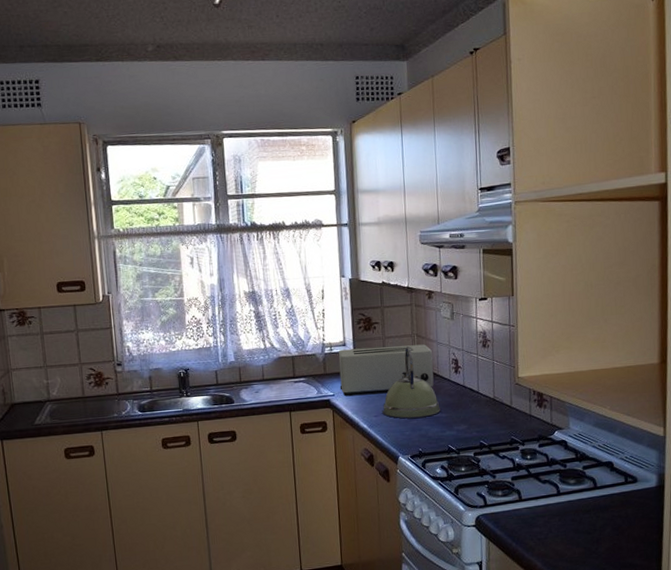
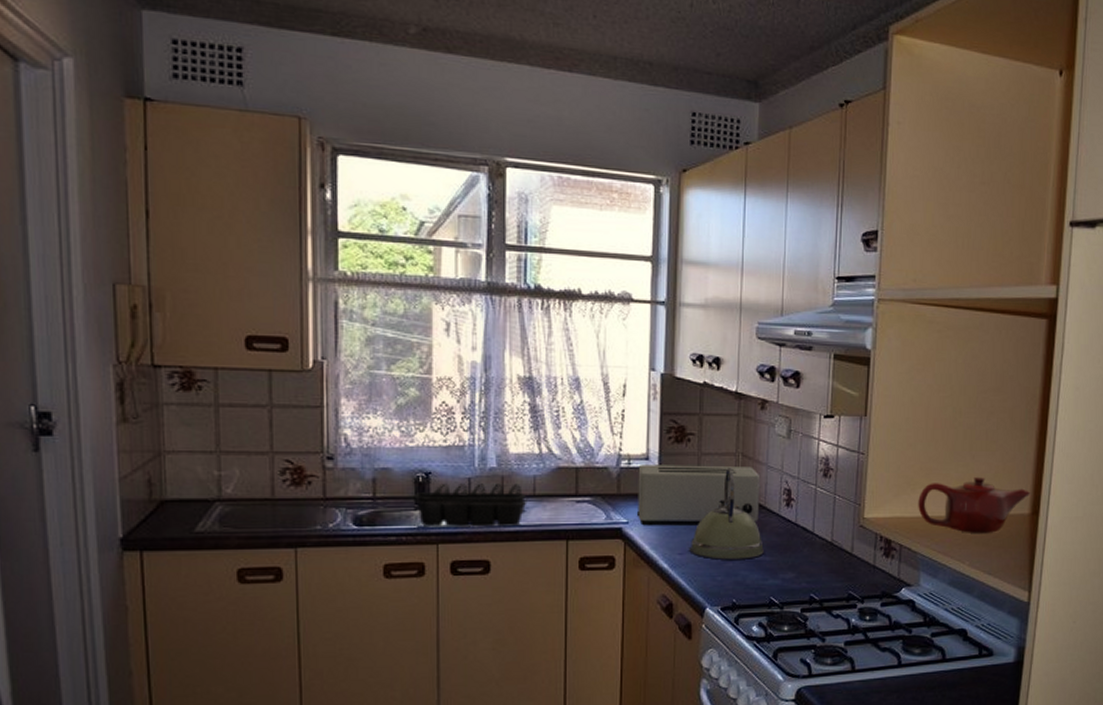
dish rack: none [179,372,259,409] -> present [415,483,527,528]
teapot: none [562,335,658,383] -> present [918,476,1031,533]

